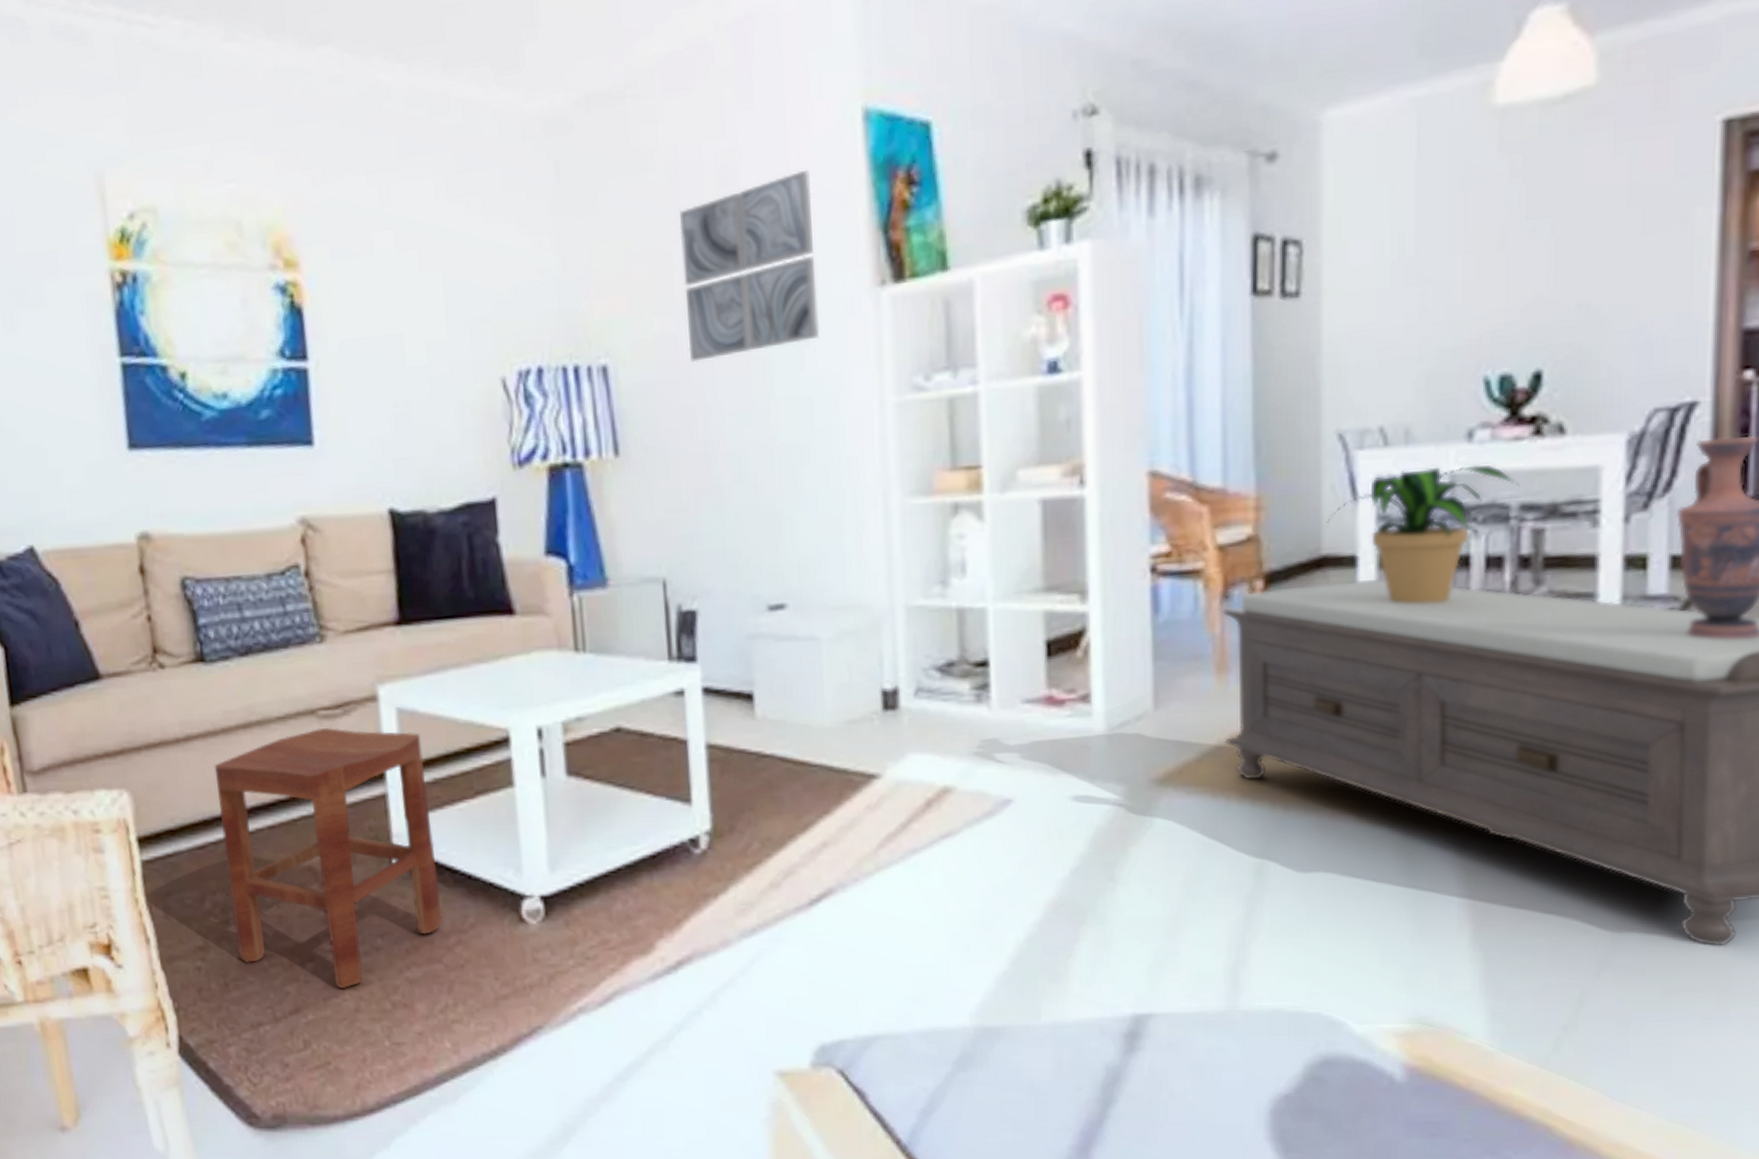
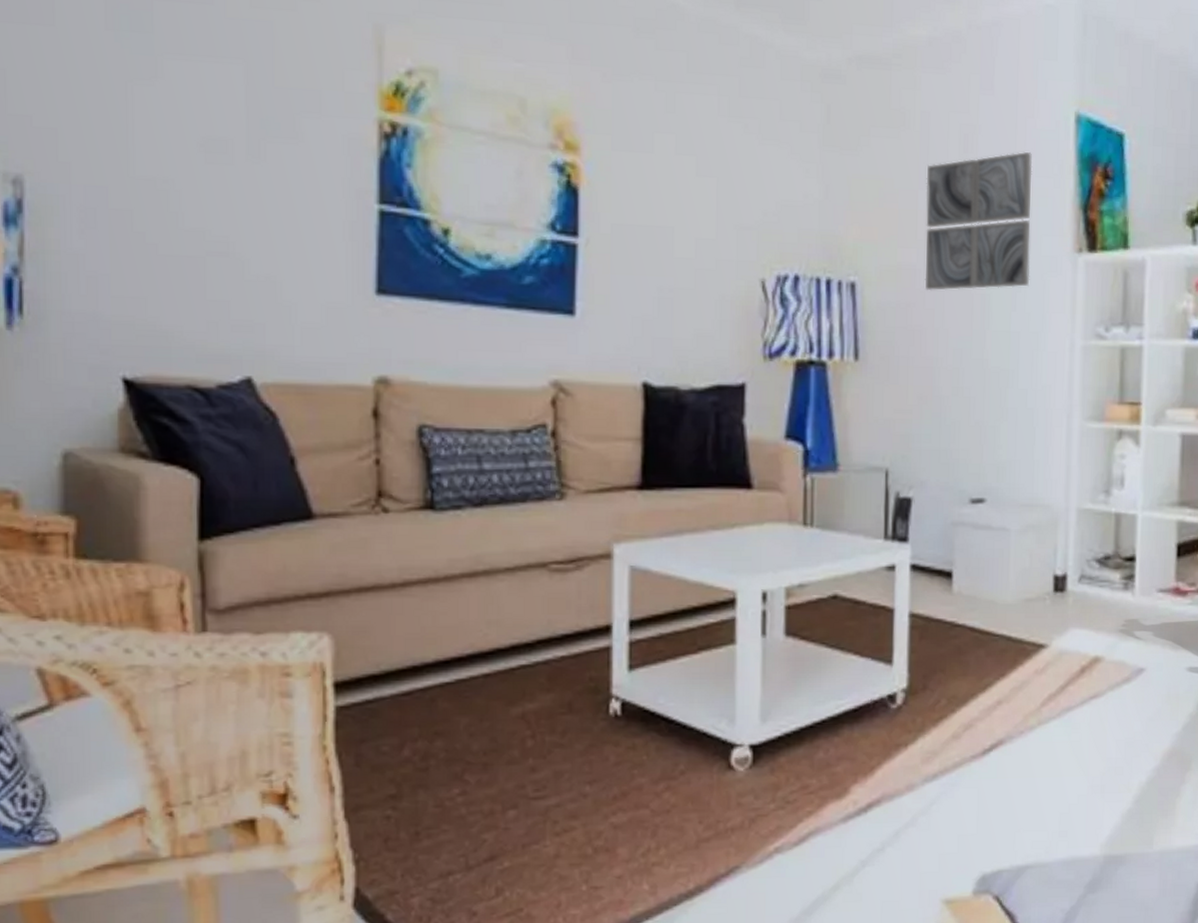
stool: present [214,727,443,988] -> none [431,580,654,835]

